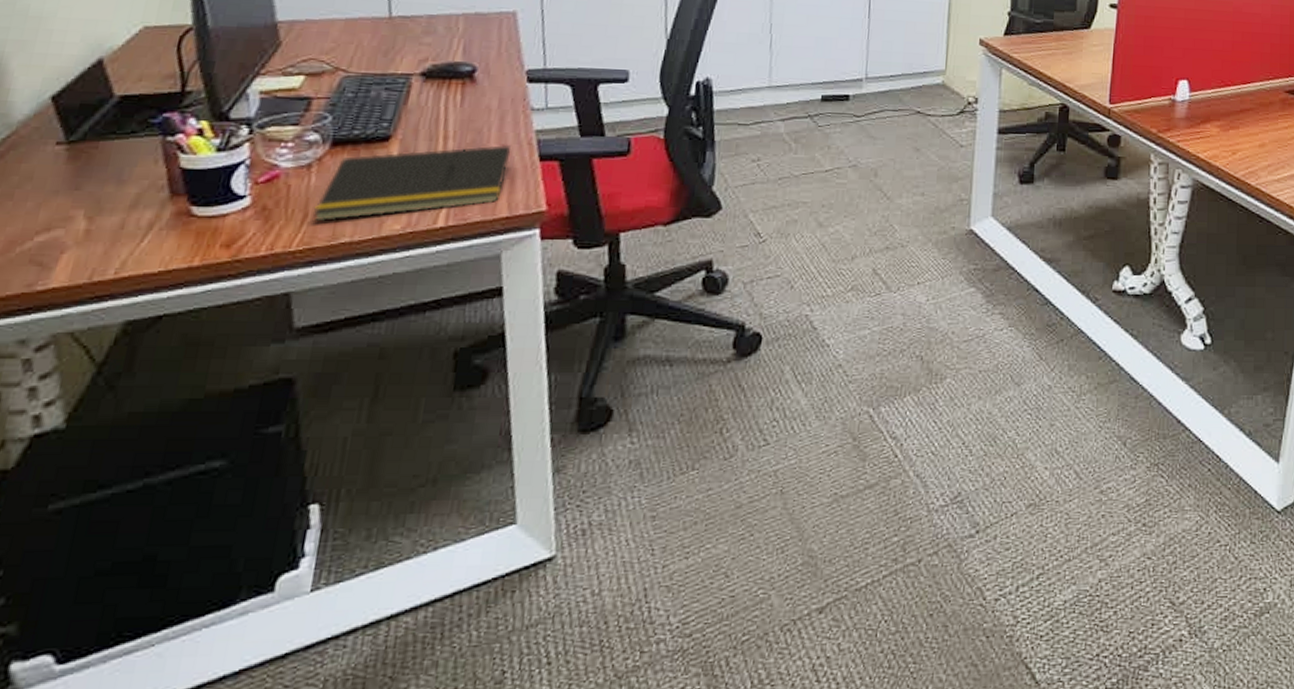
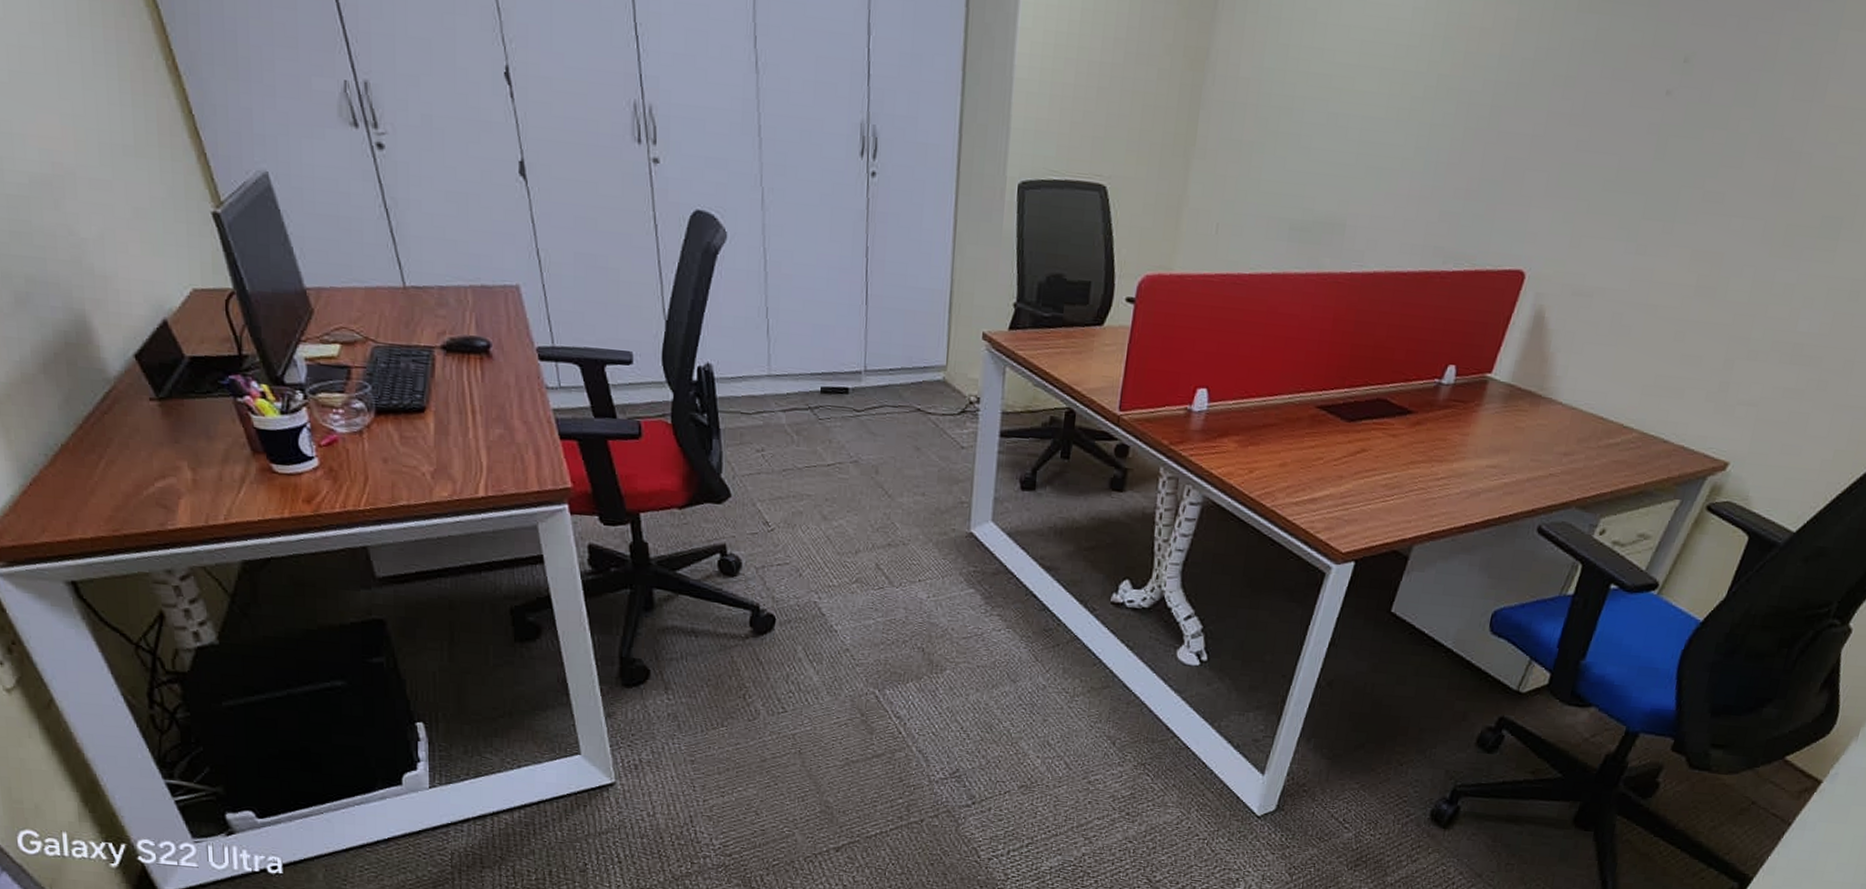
notepad: present [312,144,511,222] -> none [371,421,533,486]

